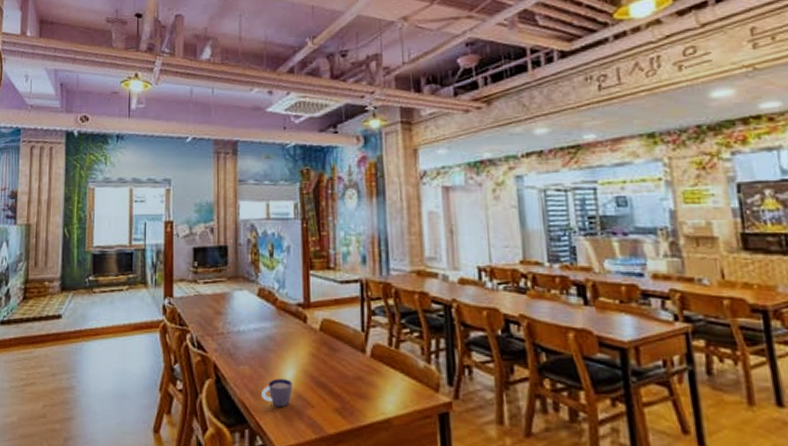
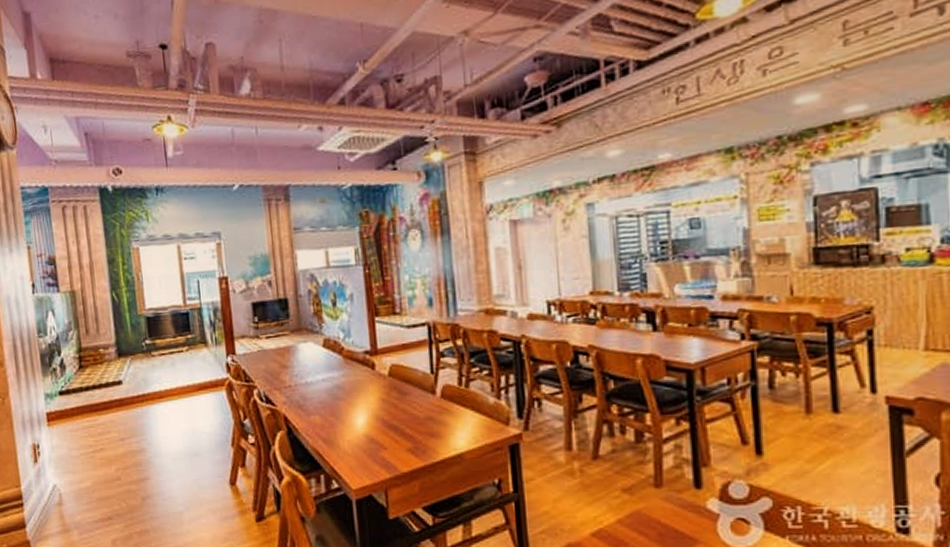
cup: present [262,378,292,408] -> none [334,425,365,452]

